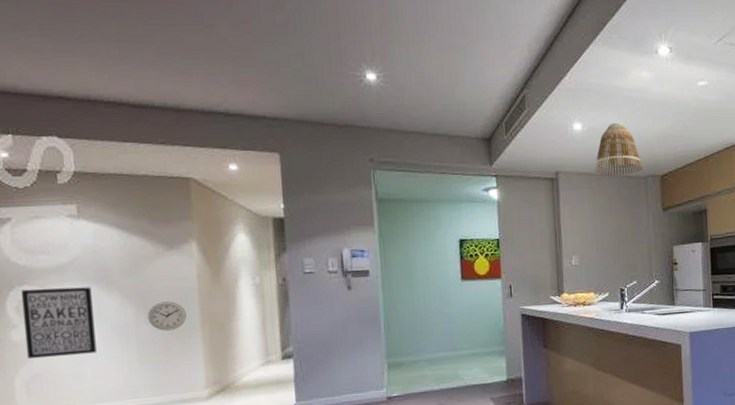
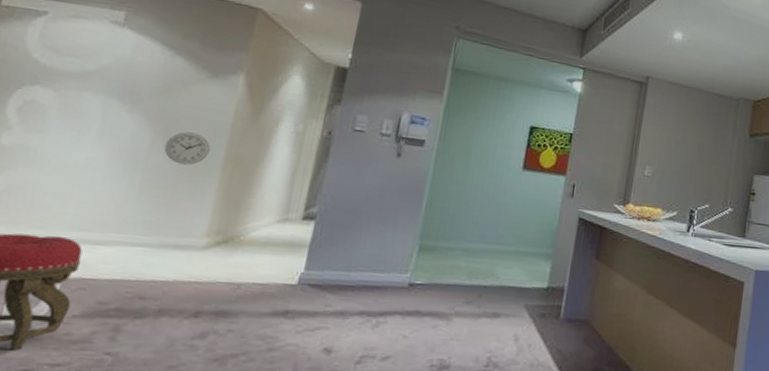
wall art: present [20,287,97,360] -> none [10,89,111,174]
lamp shade: present [594,122,643,176] -> none [686,39,737,94]

